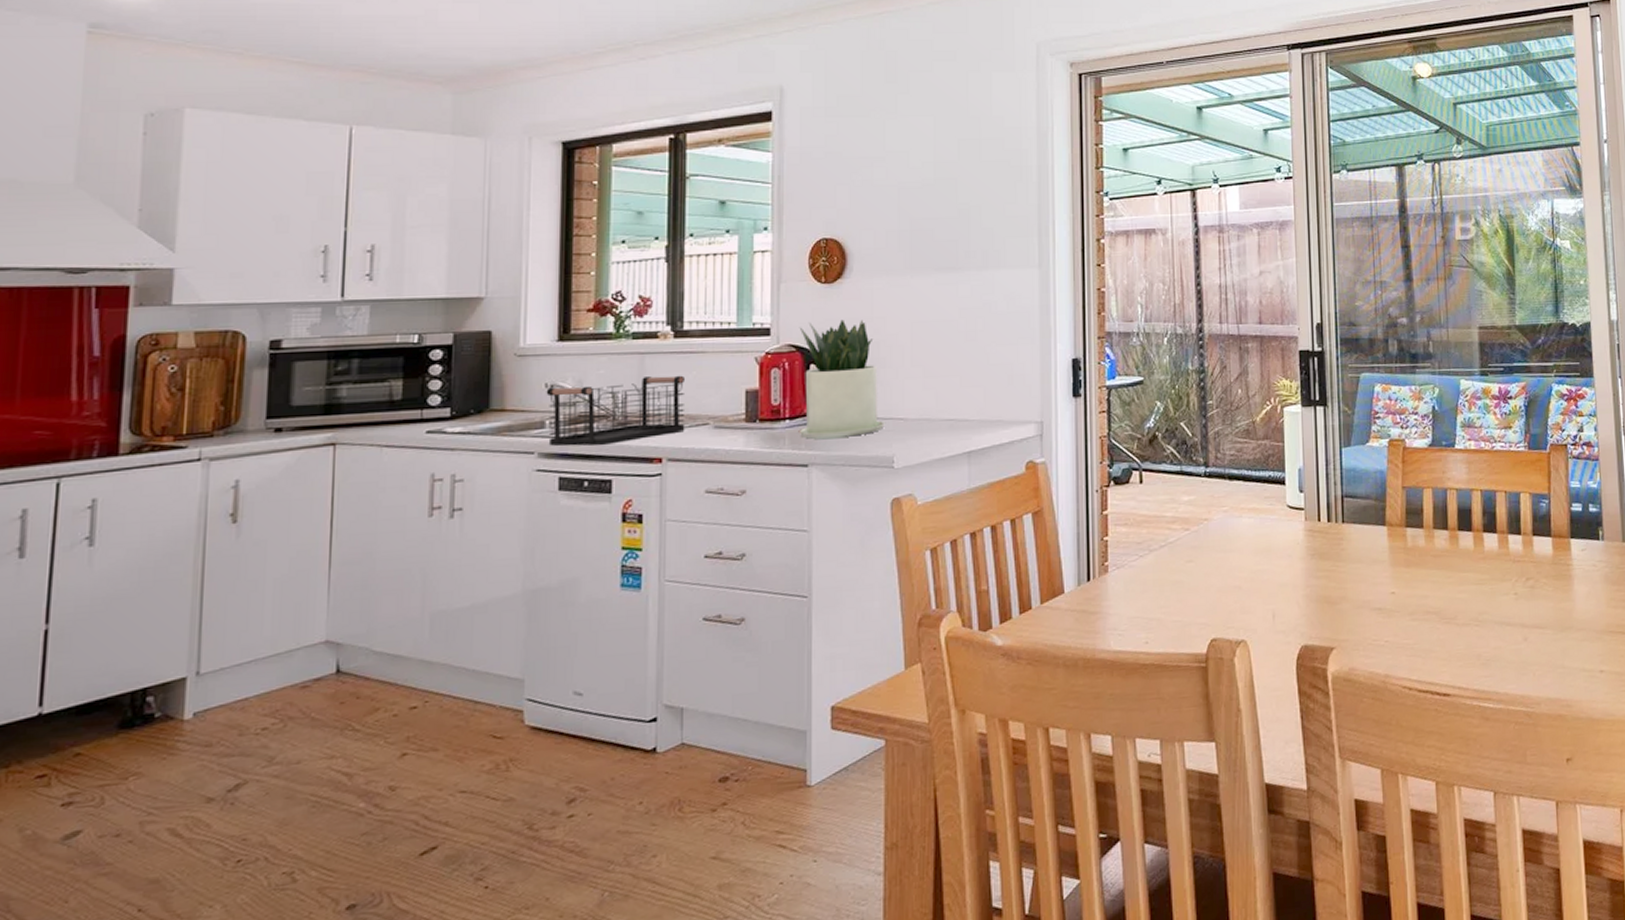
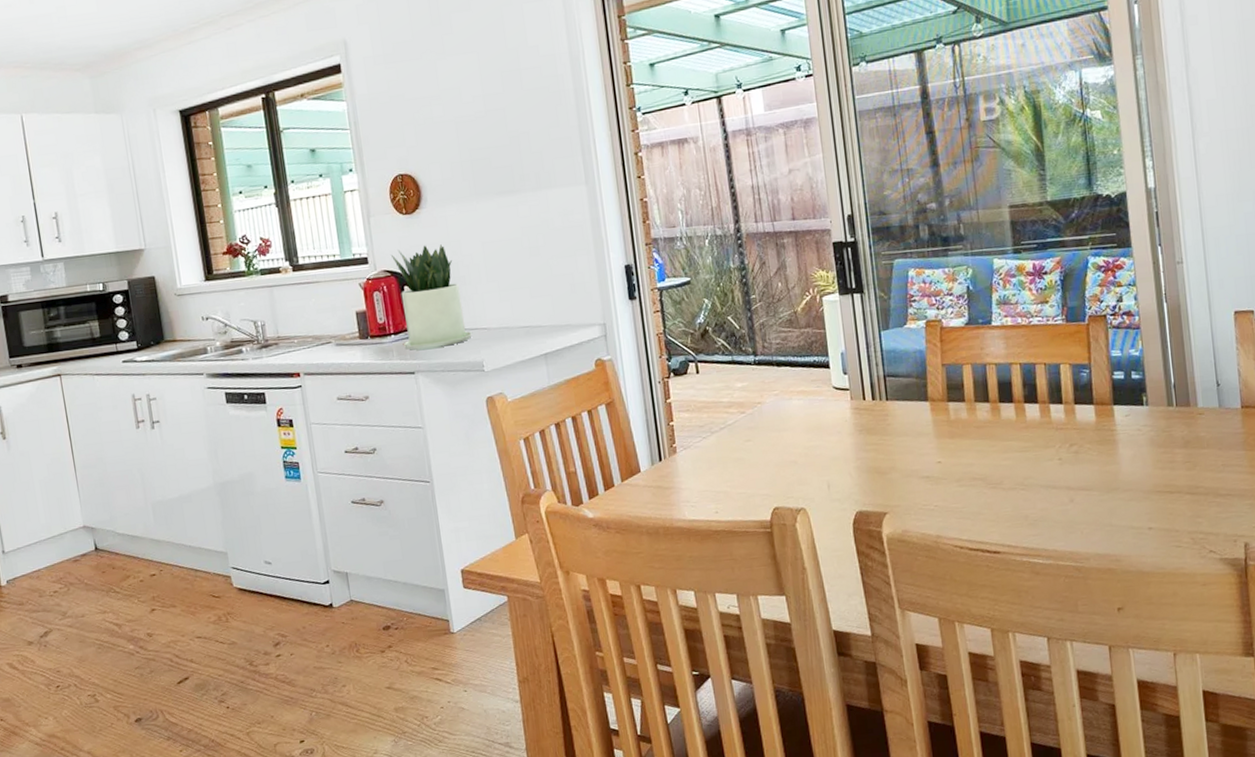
dish rack: present [546,375,685,447] -> none [203,303,314,368]

